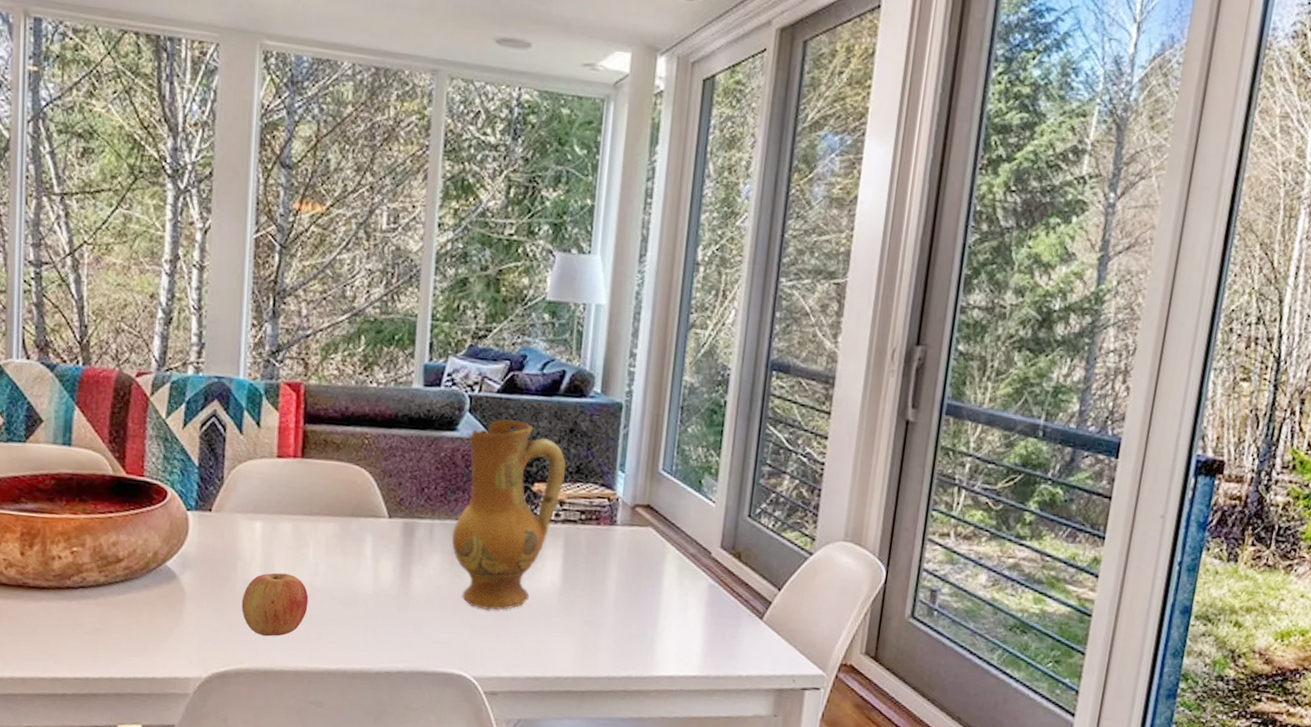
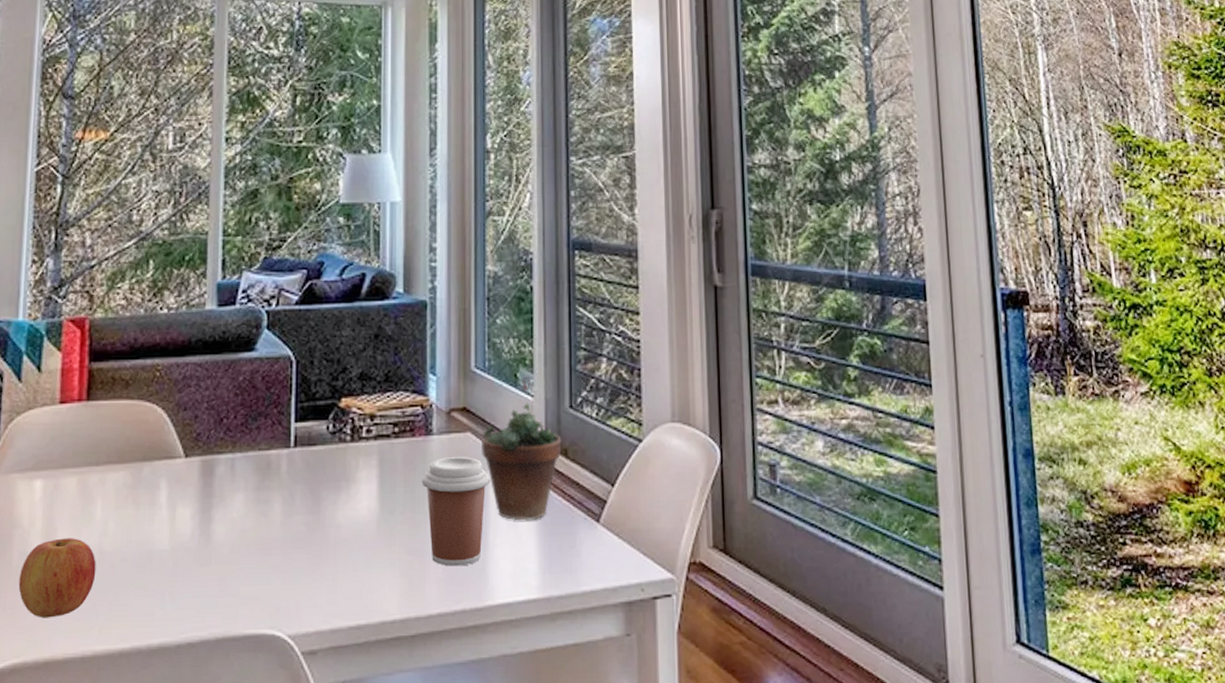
ceramic jug: present [452,419,566,611] -> none [256,332,374,552]
coffee cup: none [602,546,666,641] -> present [422,457,490,567]
succulent plant: none [659,483,737,611] -> present [480,376,562,521]

